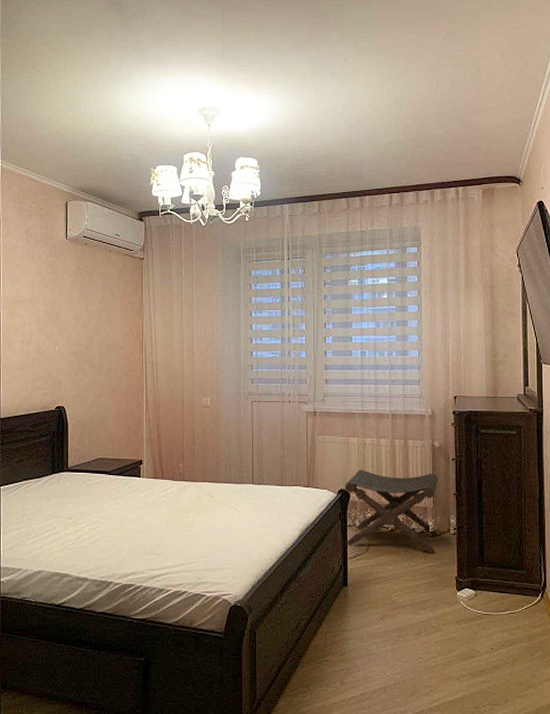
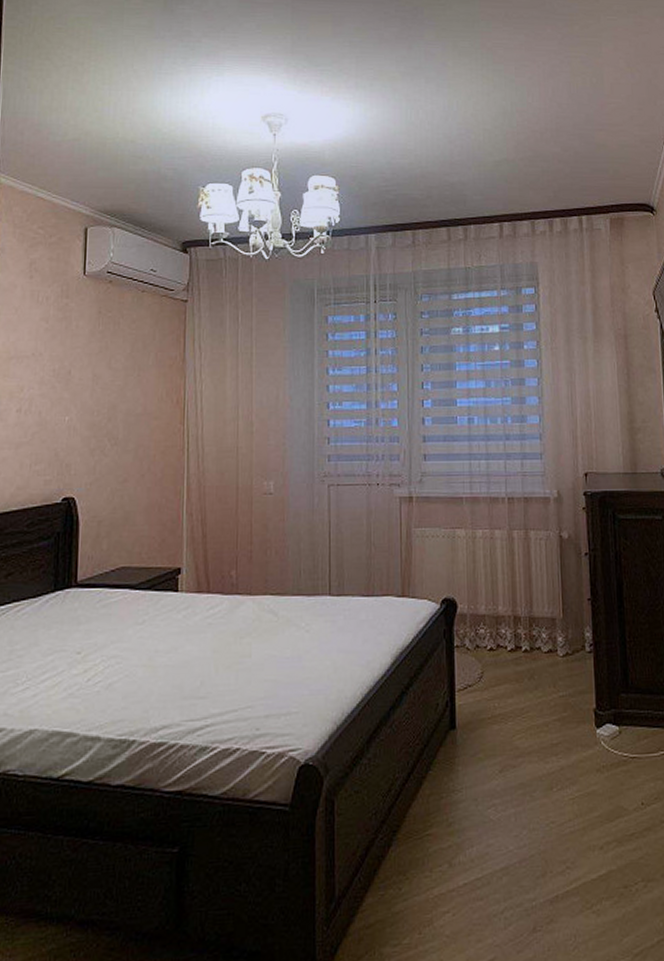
footstool: present [345,470,438,554] -> none [450,571,570,680]

